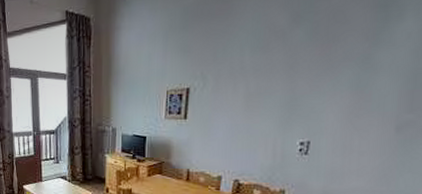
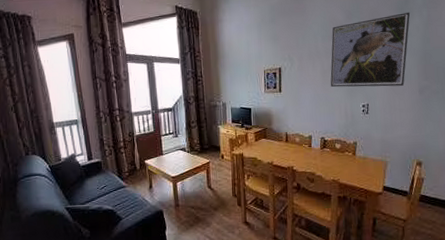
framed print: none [255,10,400,119] -> present [330,12,411,88]

